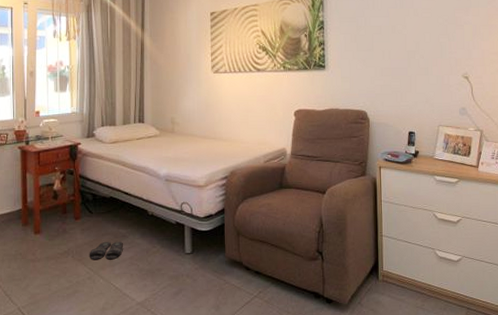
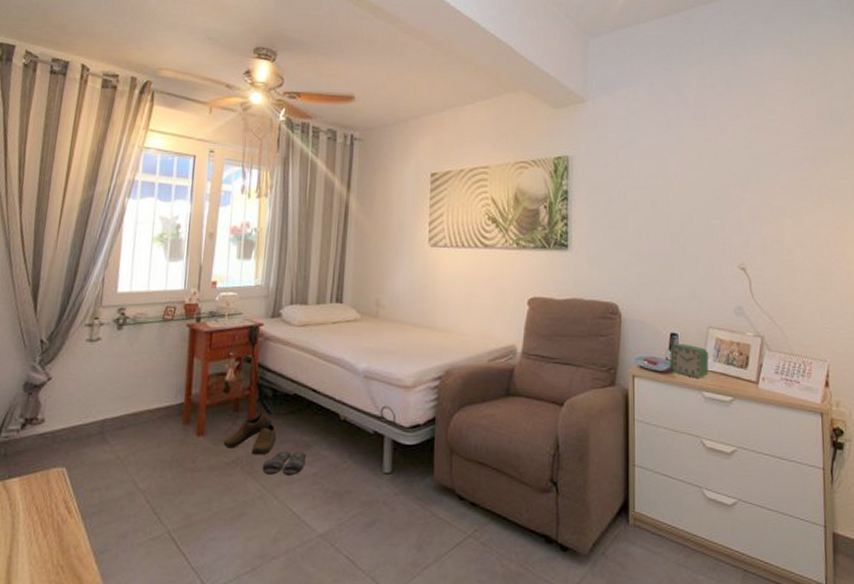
shoe: none [56,209,99,246] -> present [223,408,277,455]
alarm clock: none [408,139,439,166] -> present [670,343,709,378]

